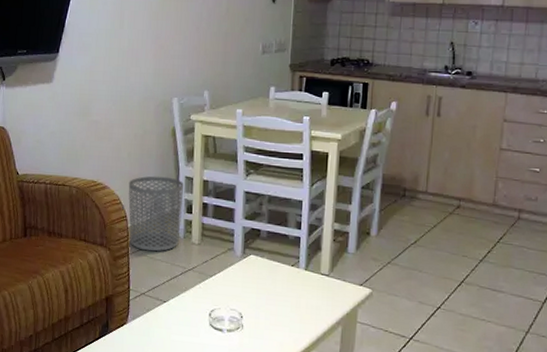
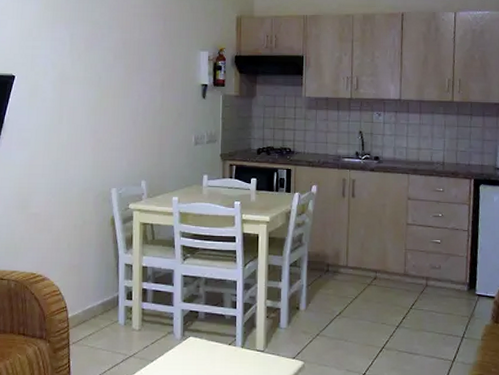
waste bin: present [128,176,183,252] -> none [68,265,123,341]

